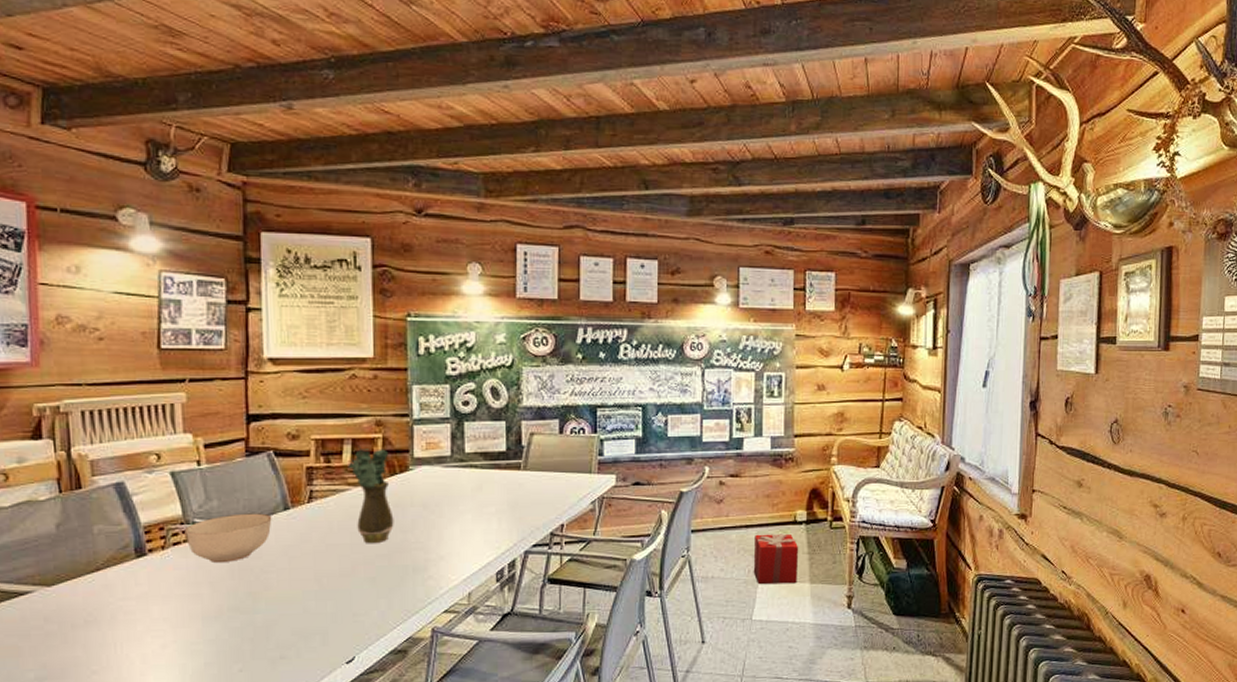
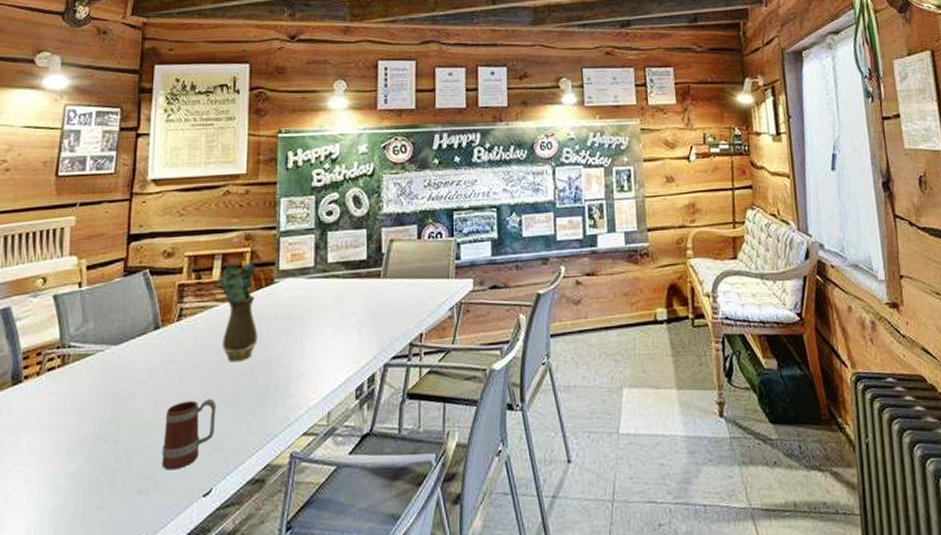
bowl: present [184,513,272,562] -> none [59,333,143,388]
beer mug: none [301,576,355,640] -> present [162,398,216,470]
gift box: present [753,533,799,585] -> none [615,334,664,393]

